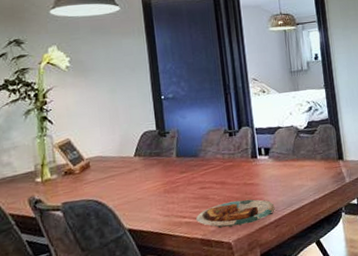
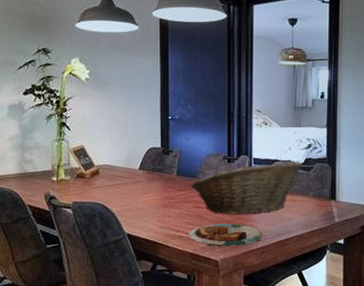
fruit basket: none [193,126,306,192] -> present [191,162,302,215]

